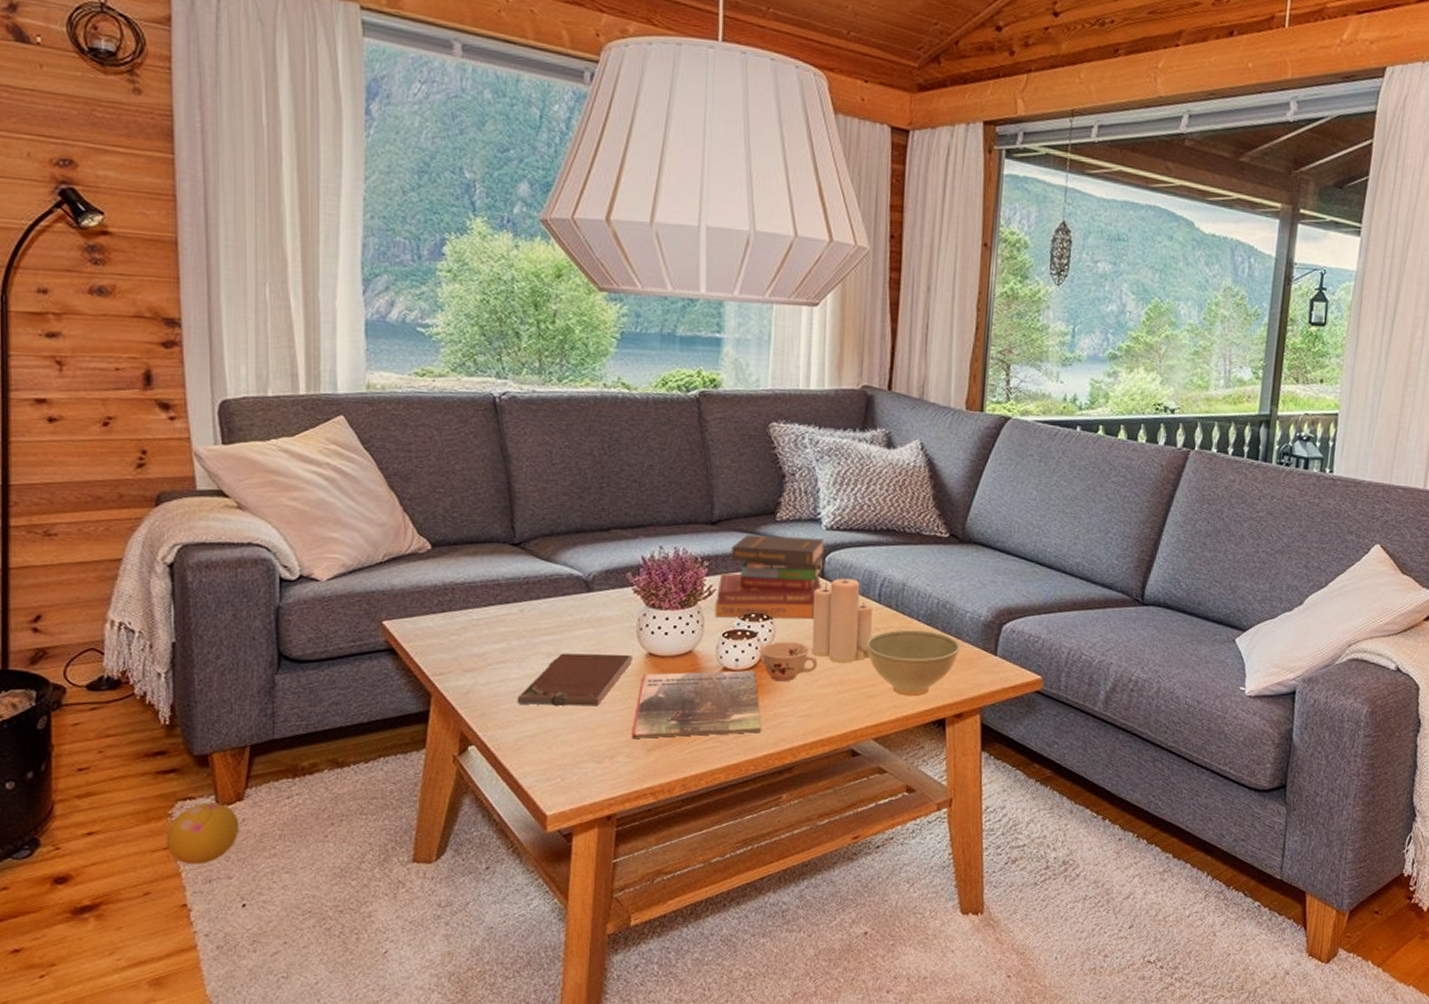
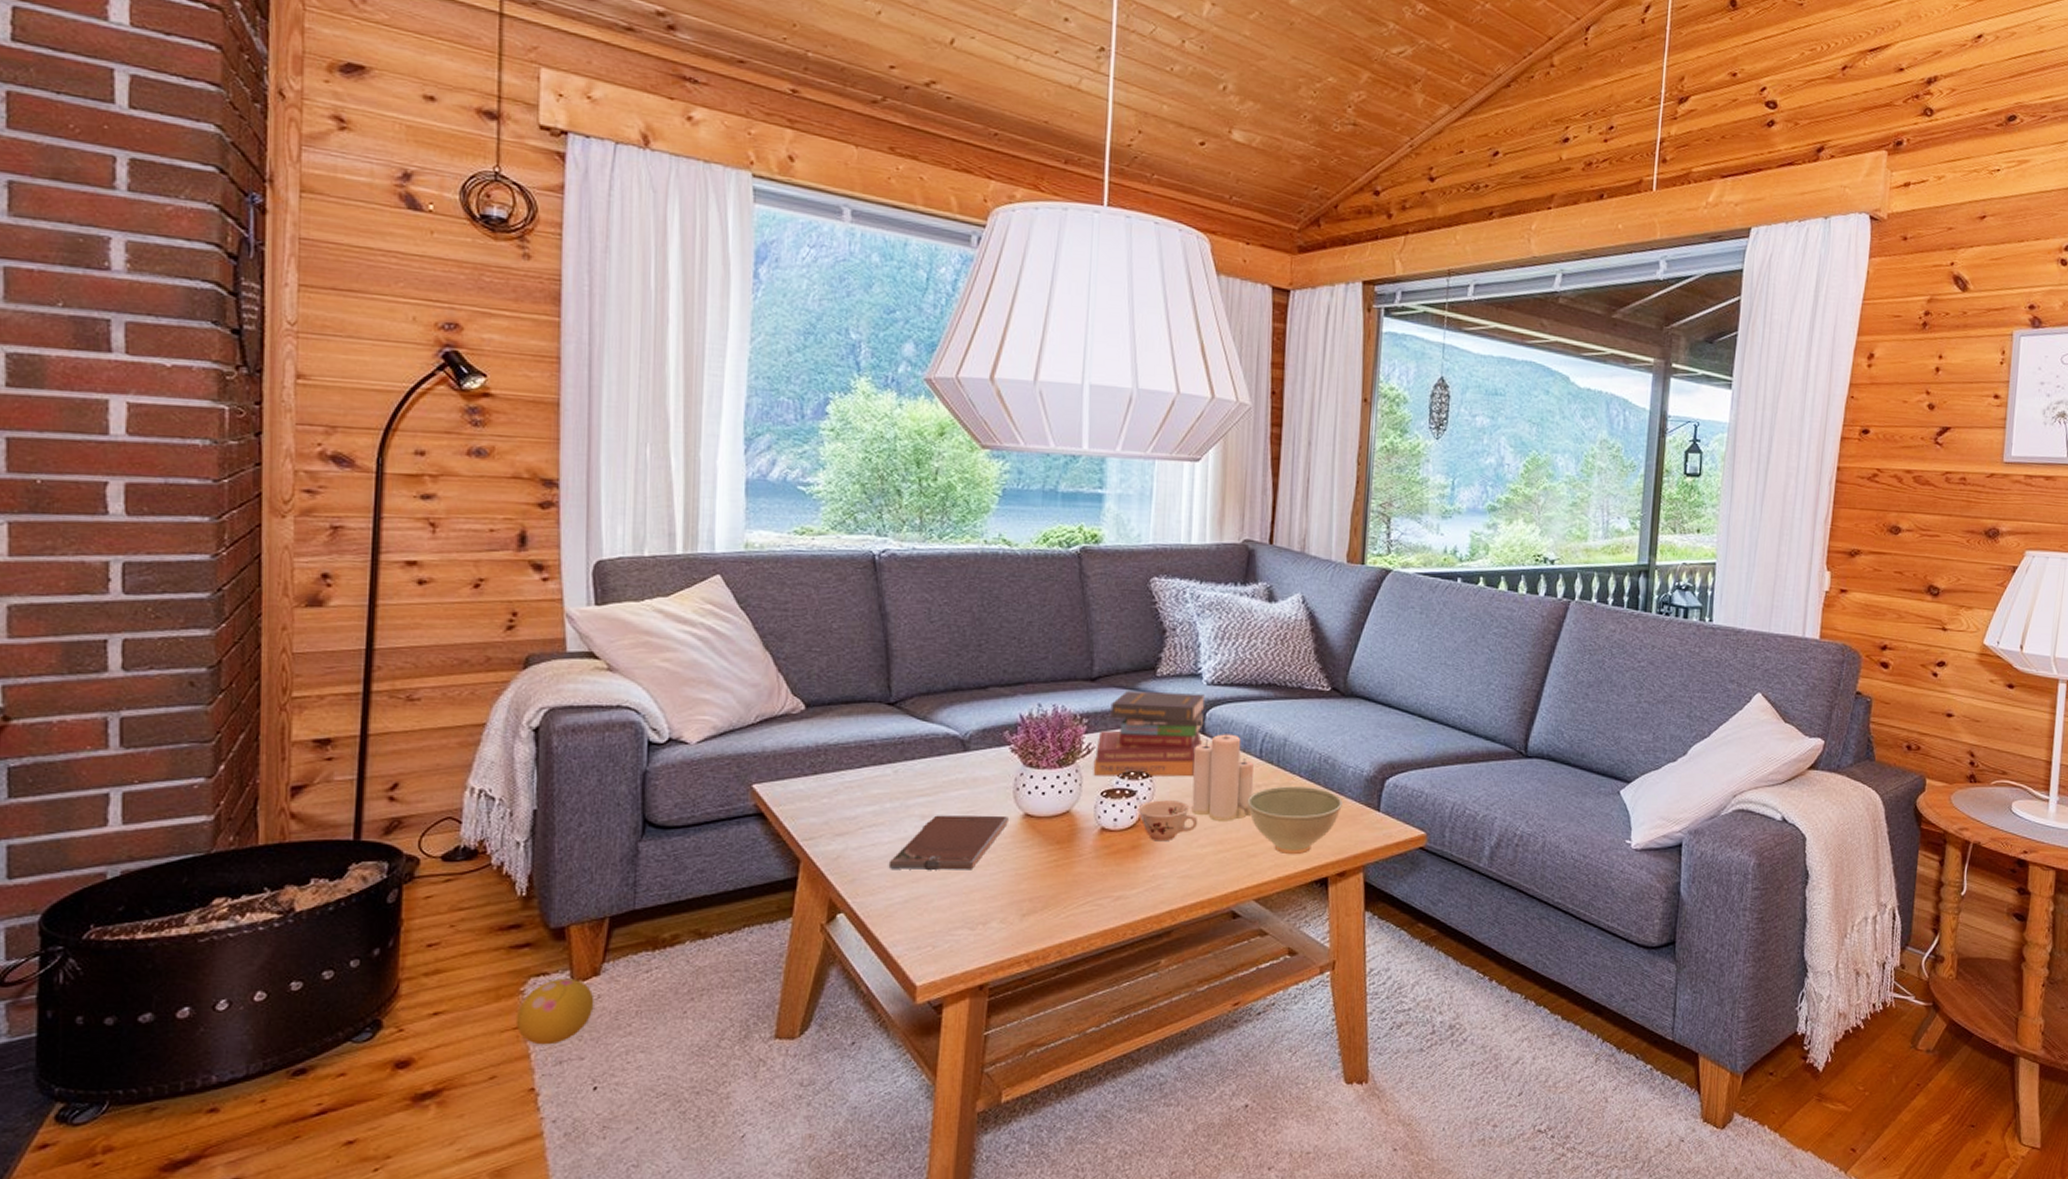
magazine: present [631,670,761,739] -> none [1006,830,1140,904]

